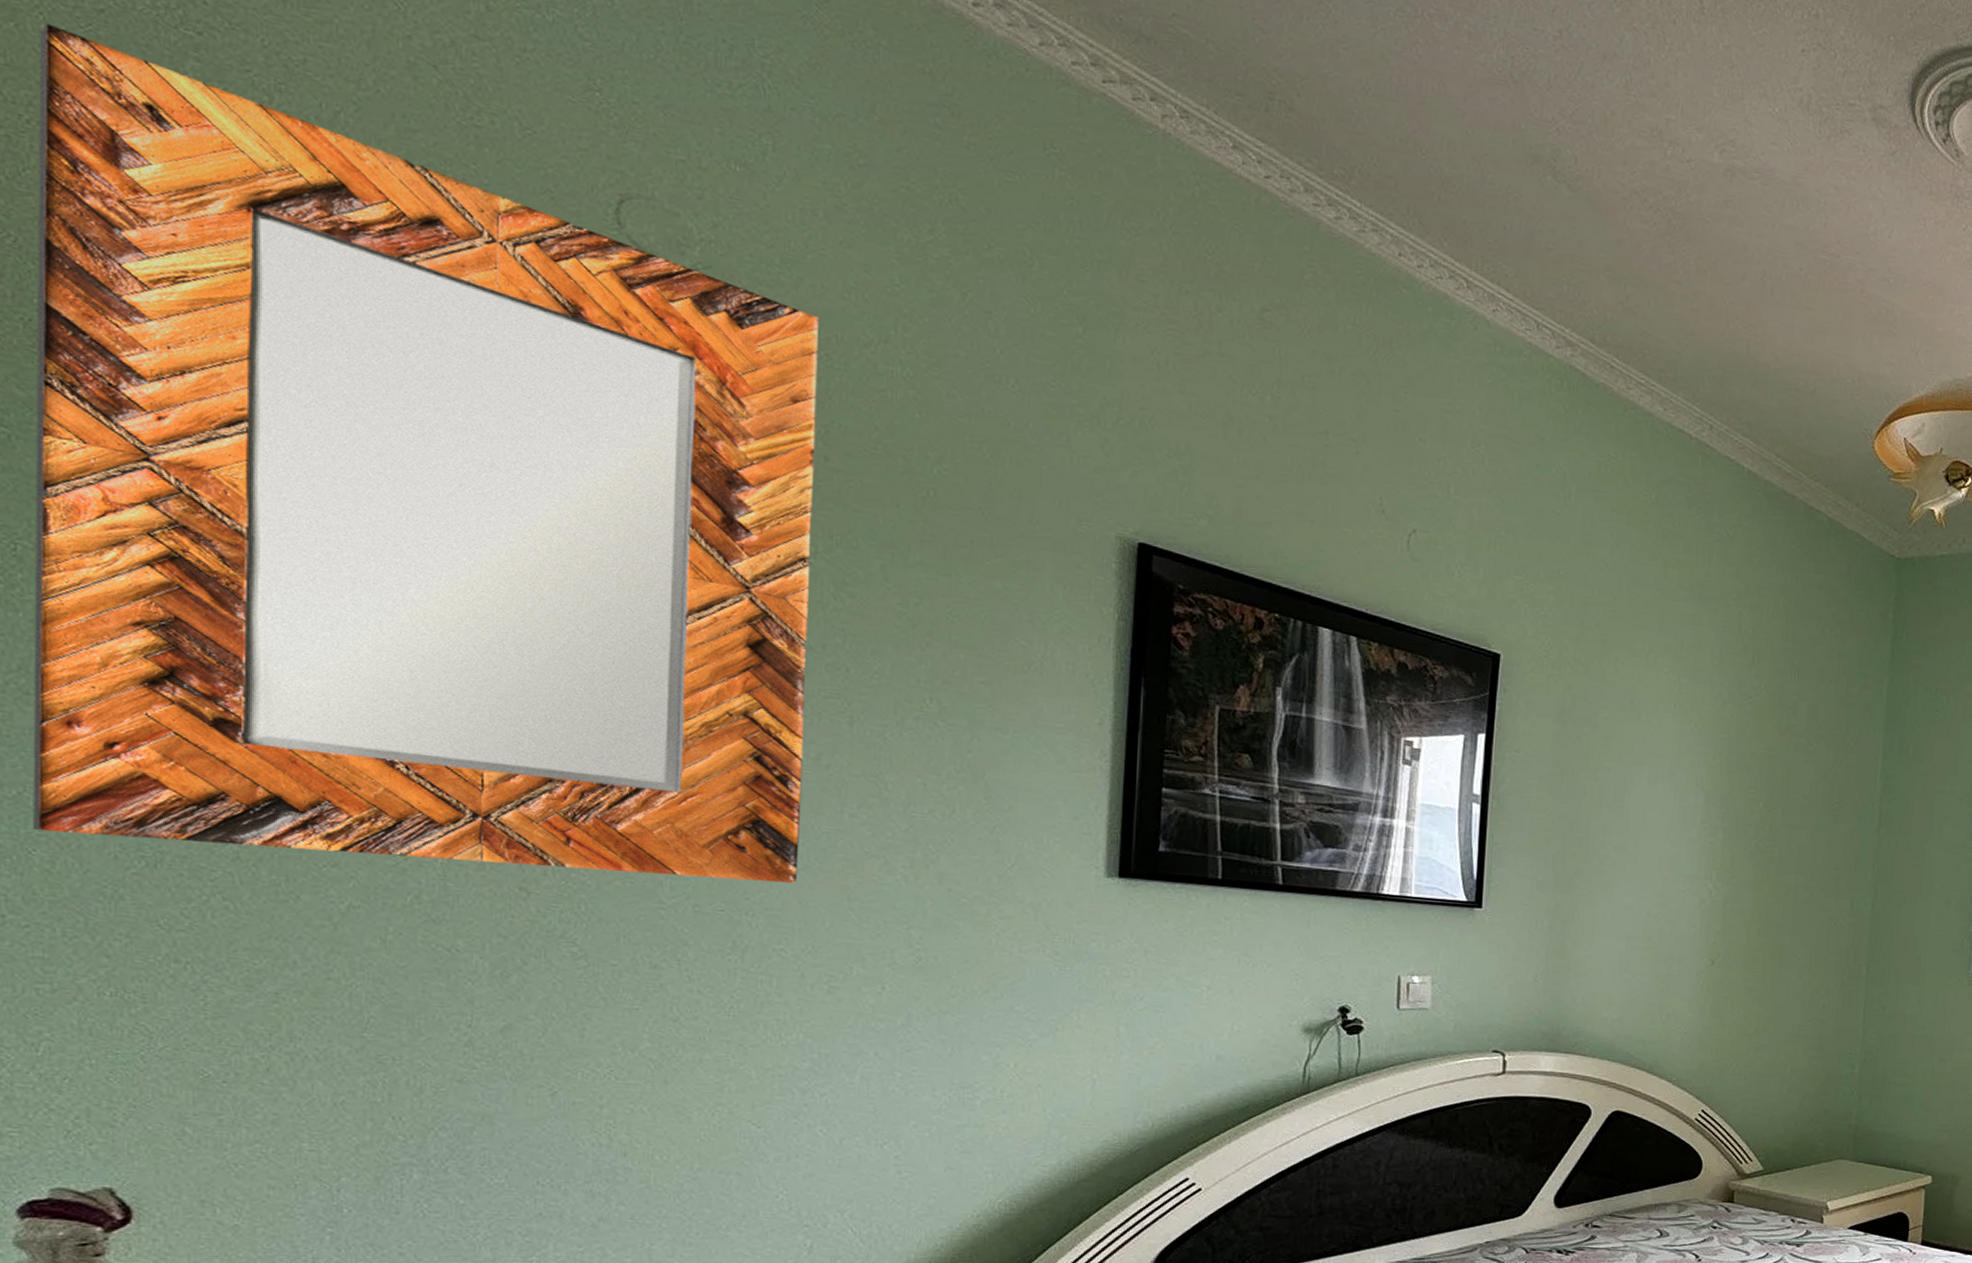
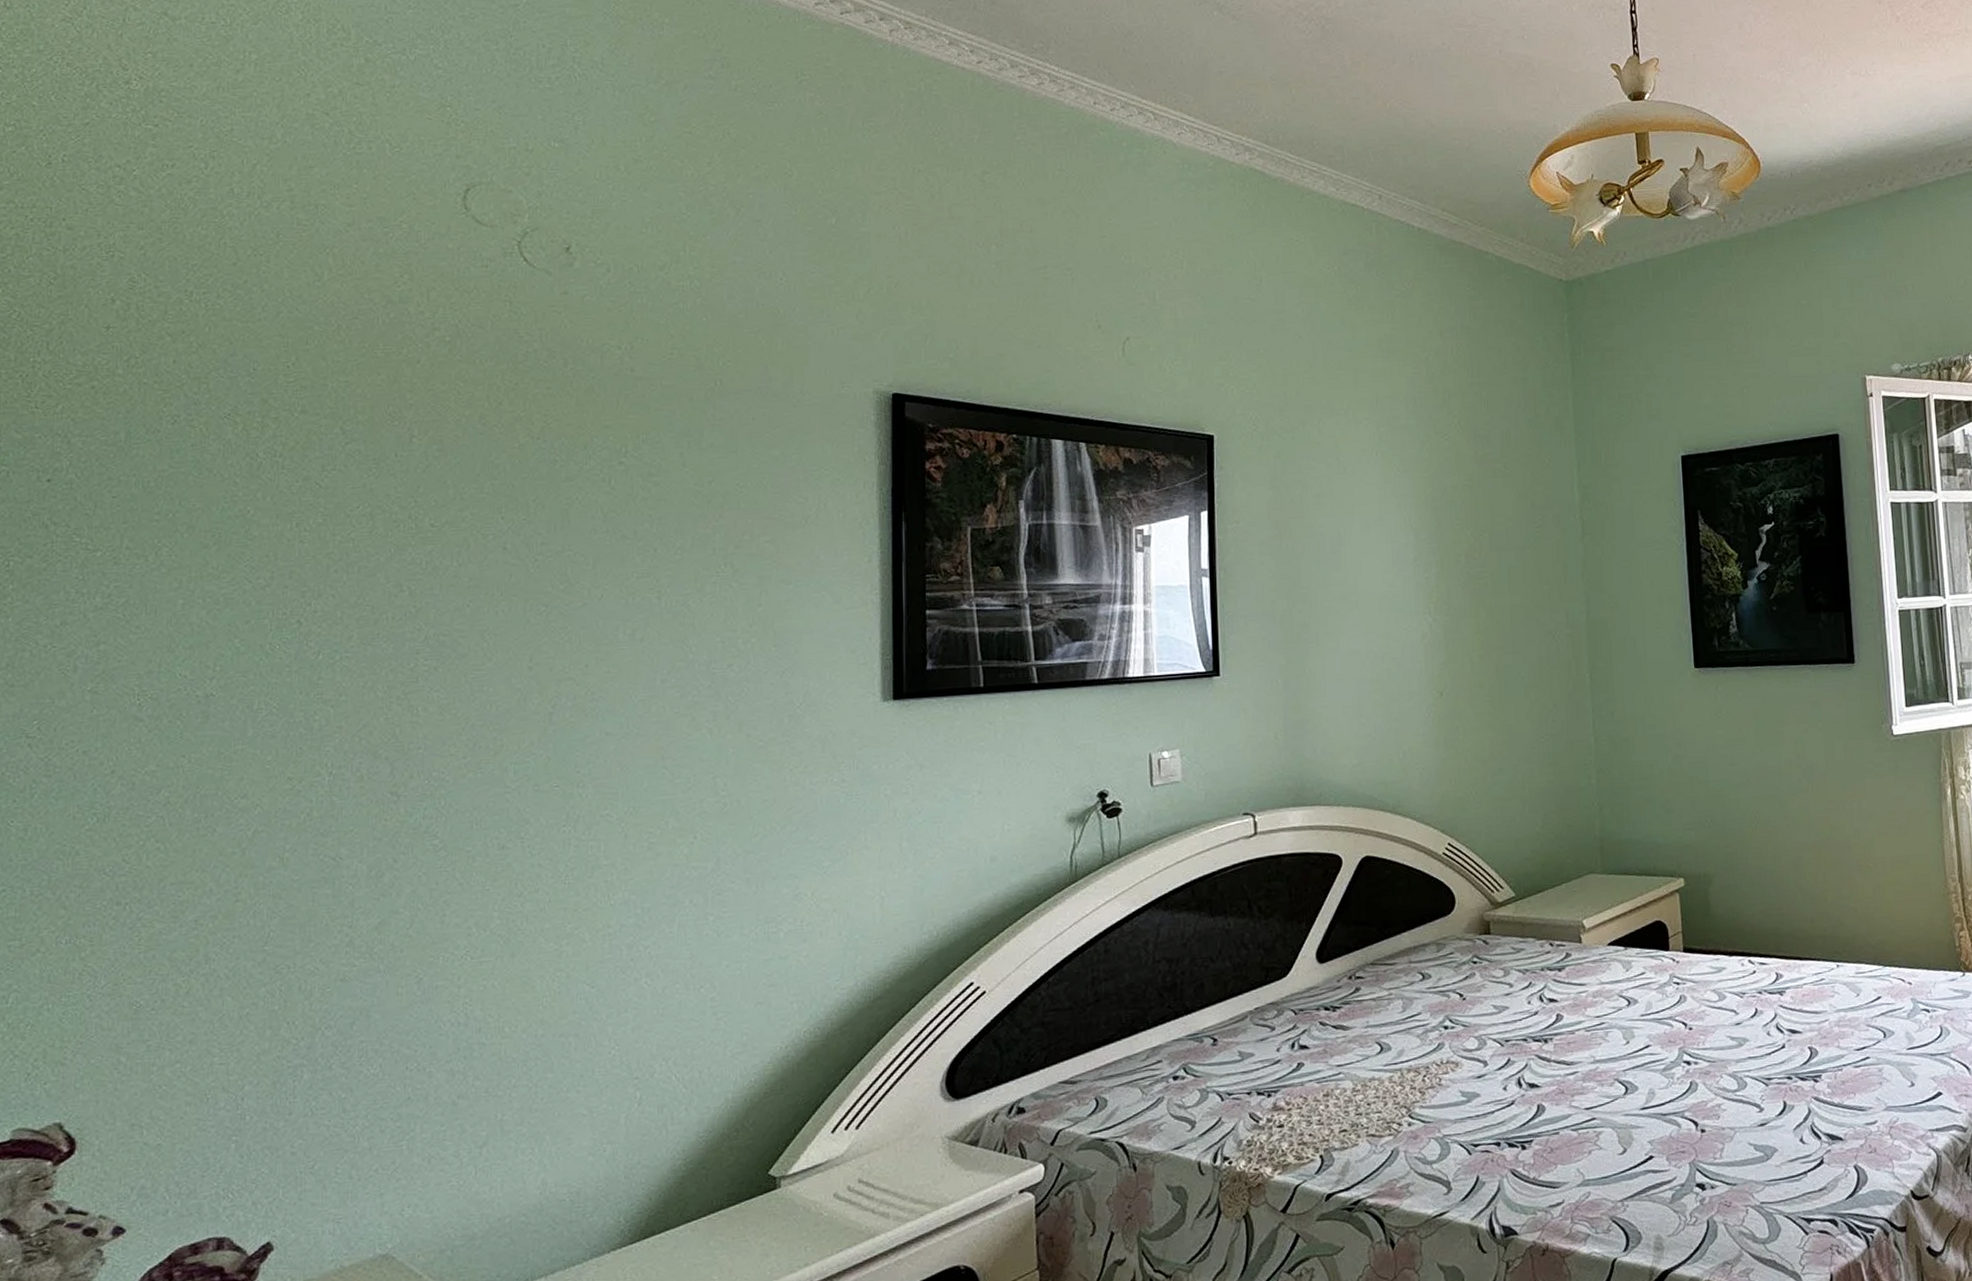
home mirror: present [32,23,819,884] -> none [12,142,623,804]

